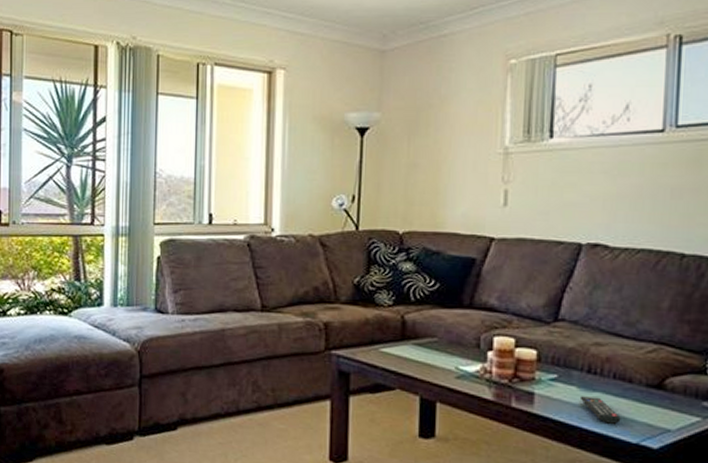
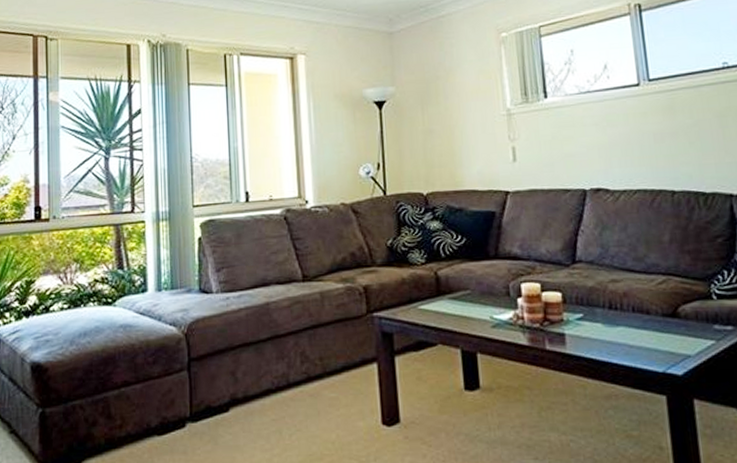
remote control: present [579,396,621,424] -> none [606,331,646,356]

